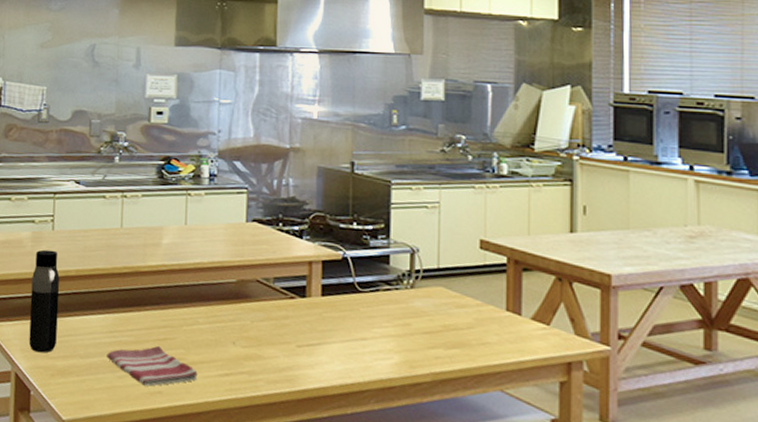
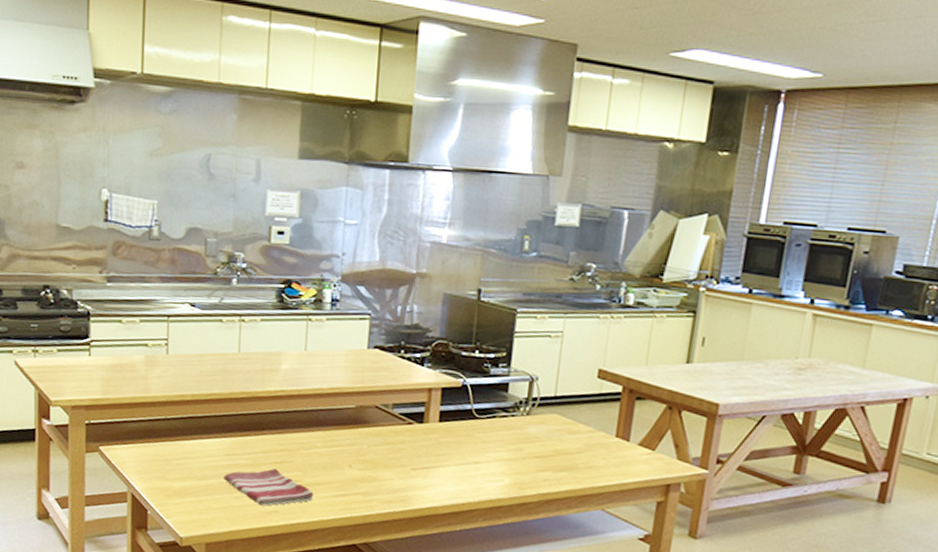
water bottle: present [29,249,60,353] -> none [144,374,175,475]

